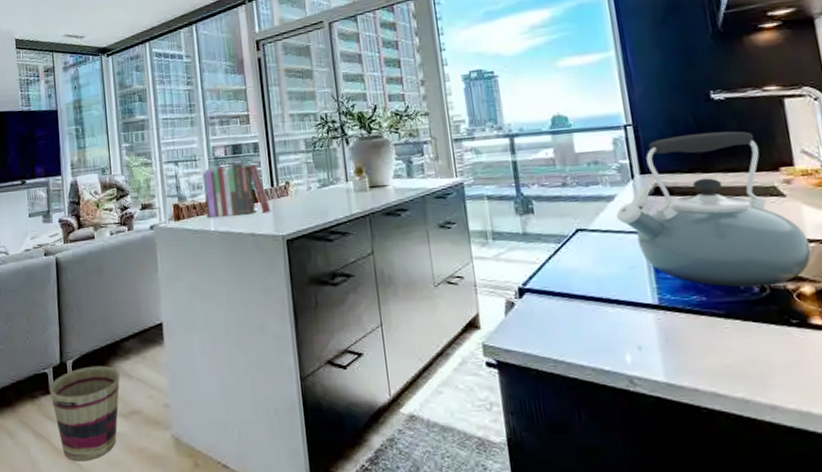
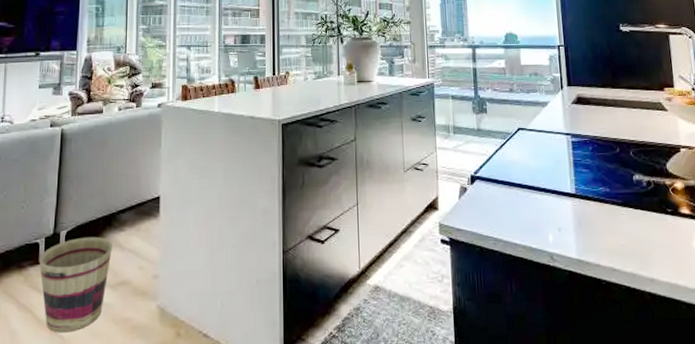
books: present [202,162,271,219] -> none [212,51,271,101]
kettle: present [616,131,811,288] -> none [548,56,683,182]

